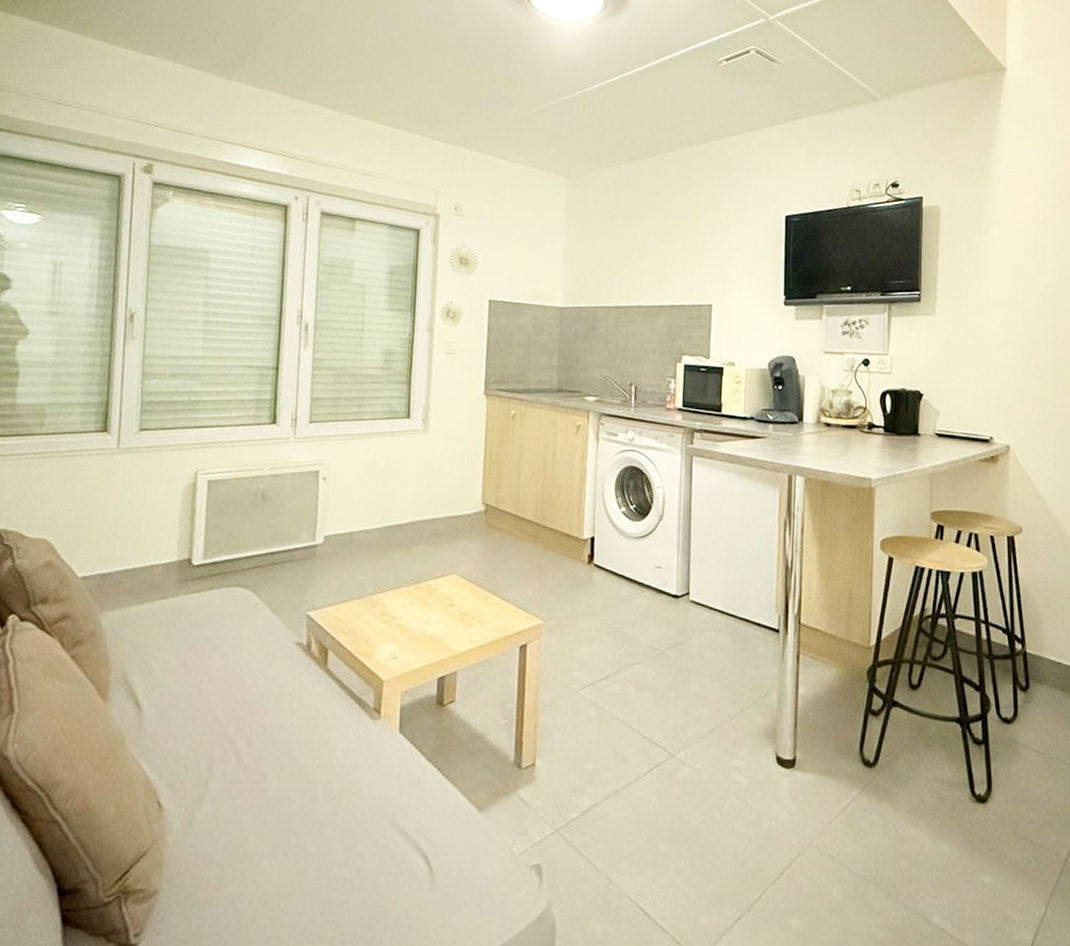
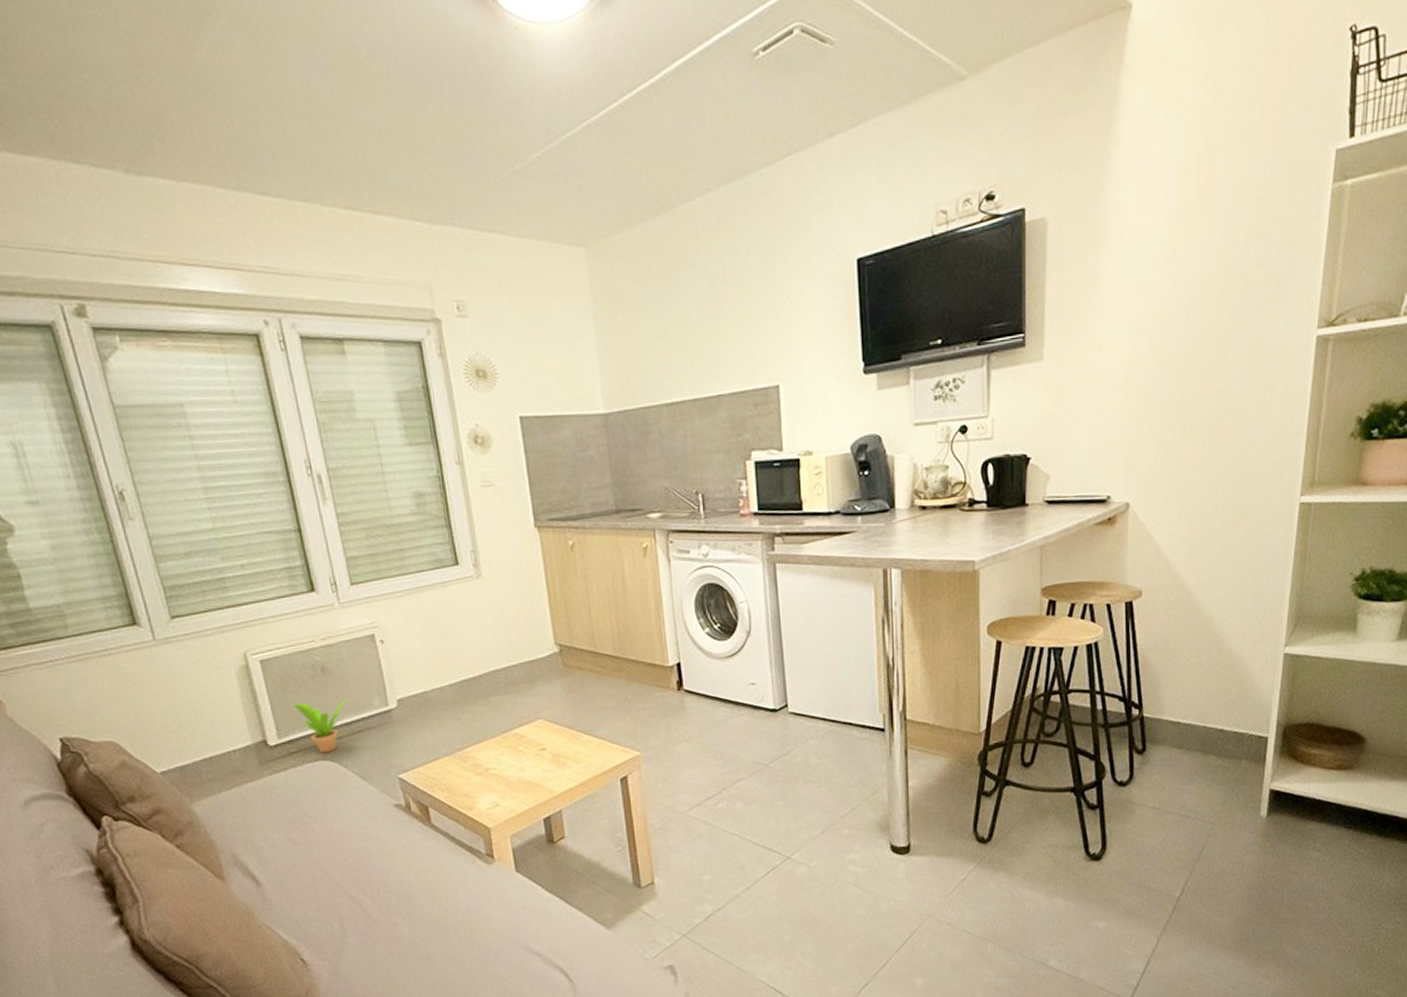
potted plant: none [226,525,279,580] -> present [293,699,348,754]

